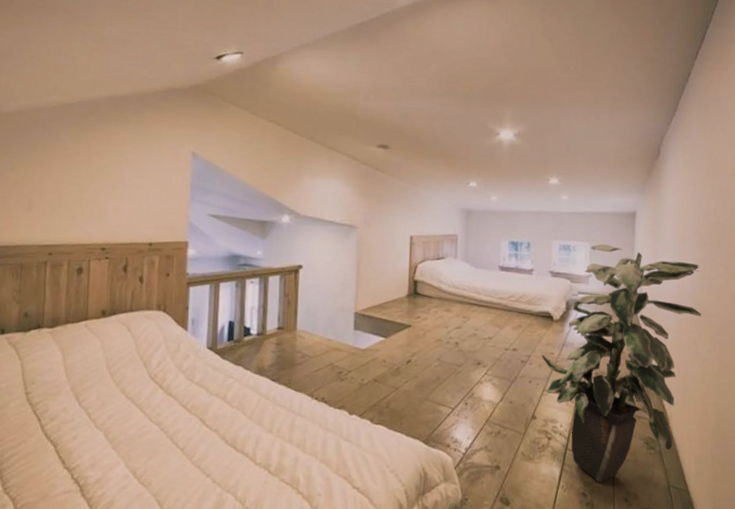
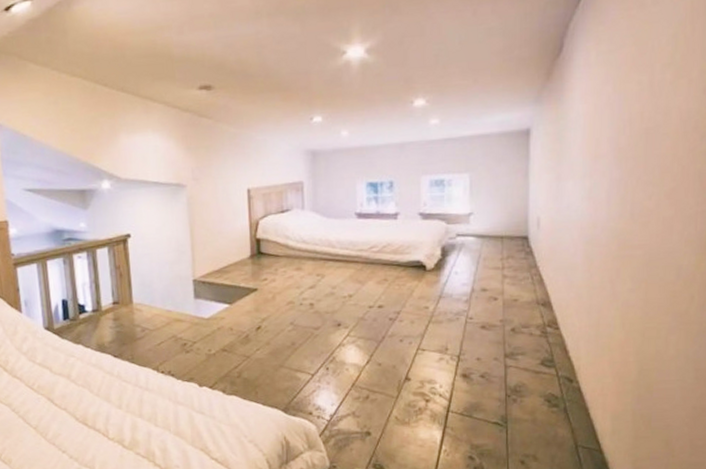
indoor plant: present [541,244,703,483] -> none [414,173,623,446]

